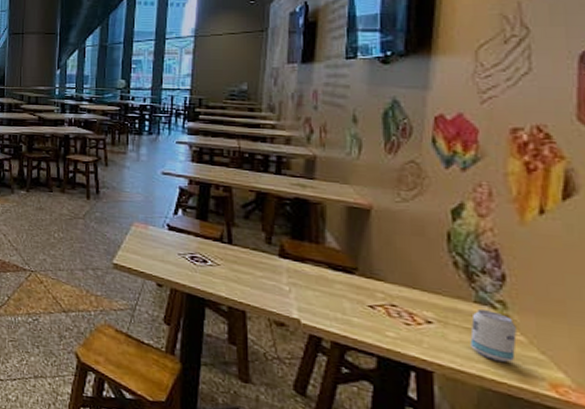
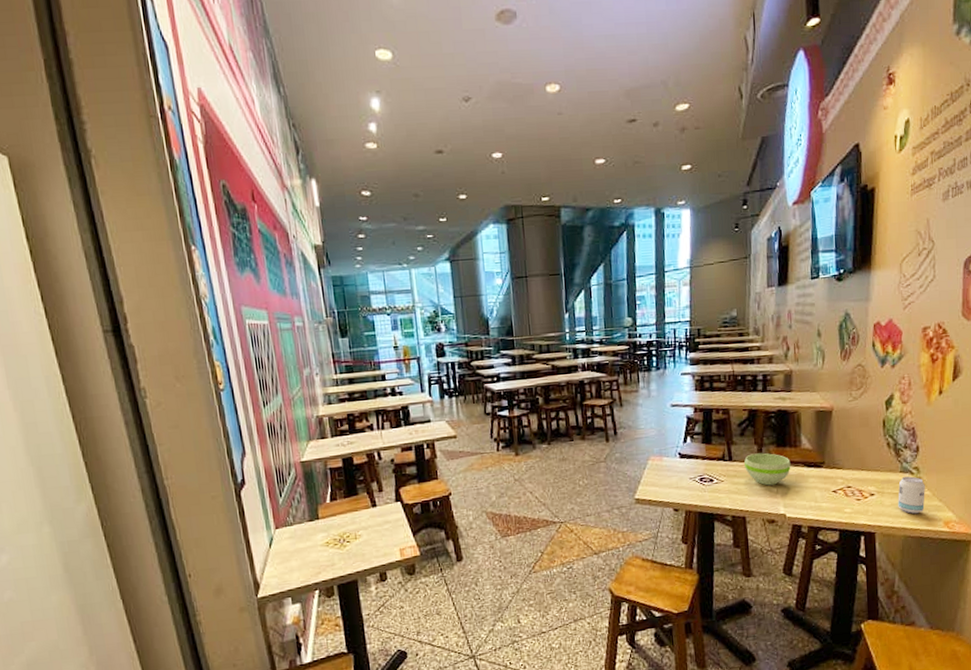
bowl: none [248,241,310,282] -> present [744,453,791,486]

